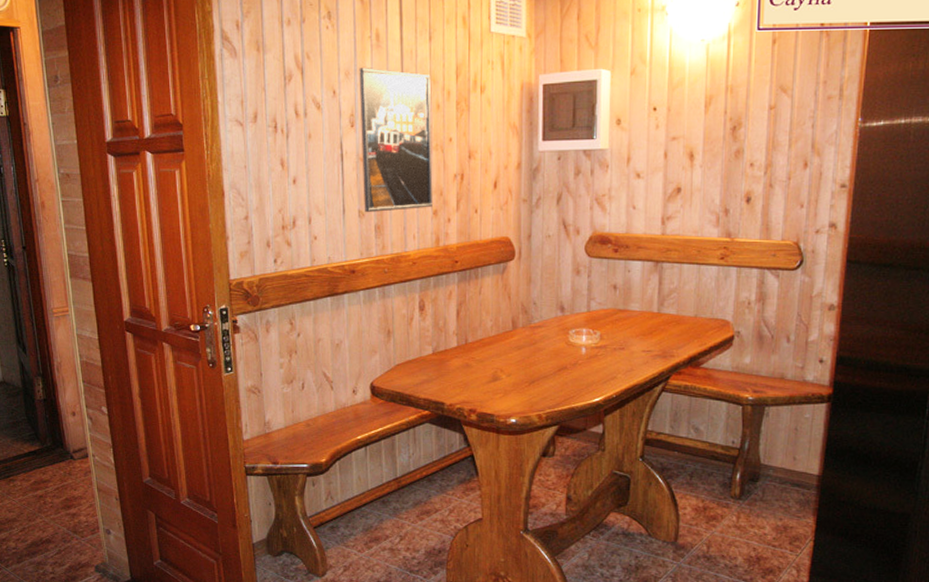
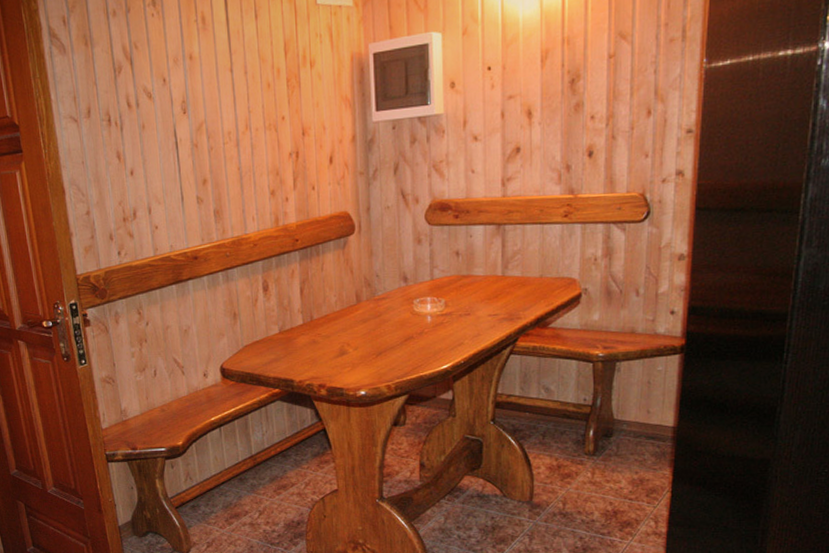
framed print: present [359,68,433,213] -> none [187,52,270,199]

